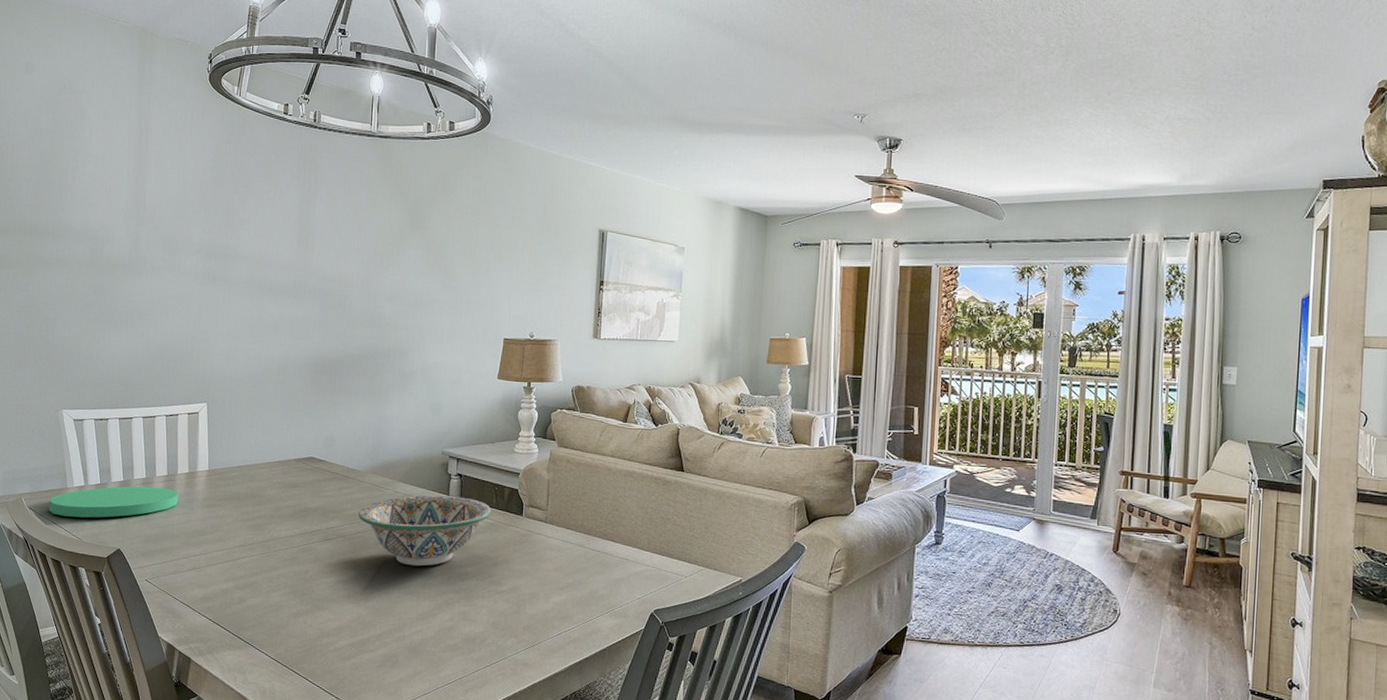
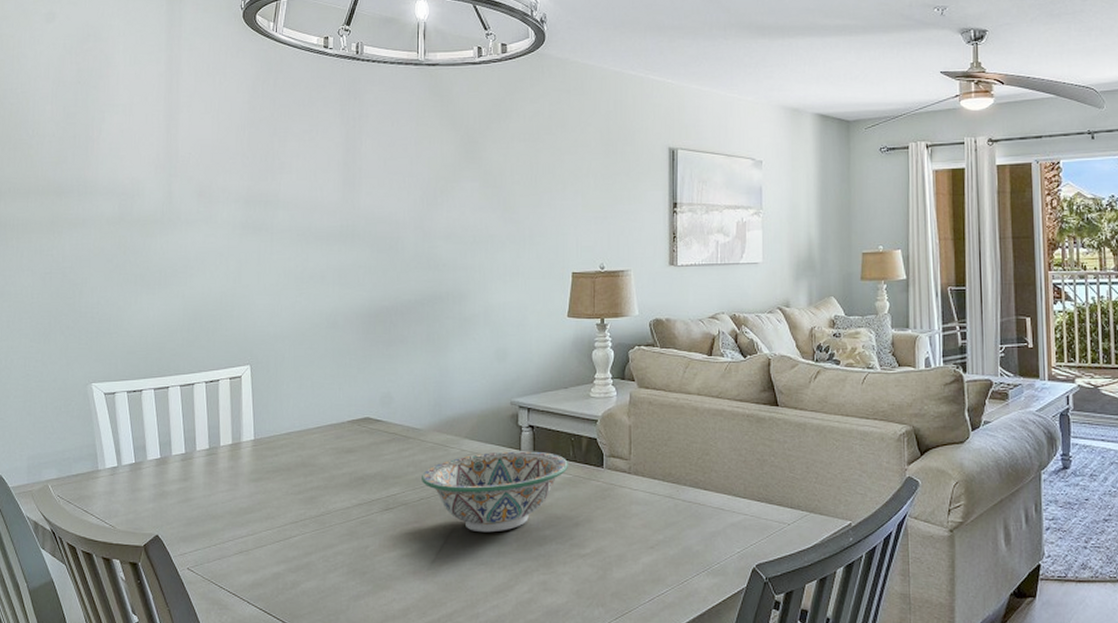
plate: present [48,486,179,518] -> none [78,462,222,502]

